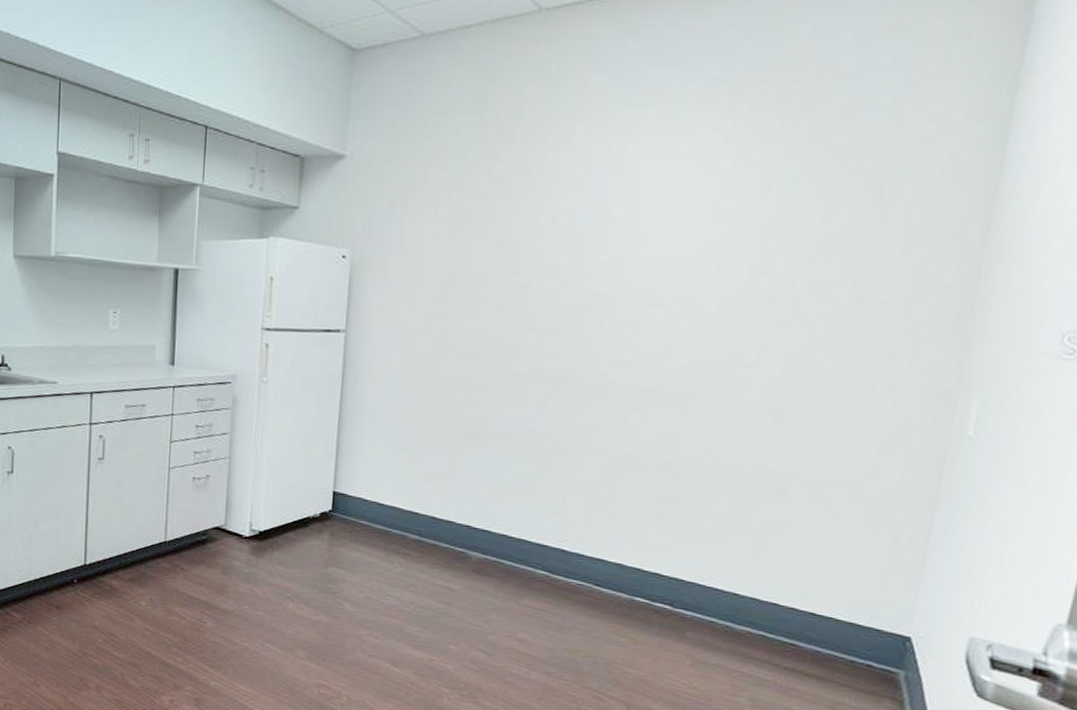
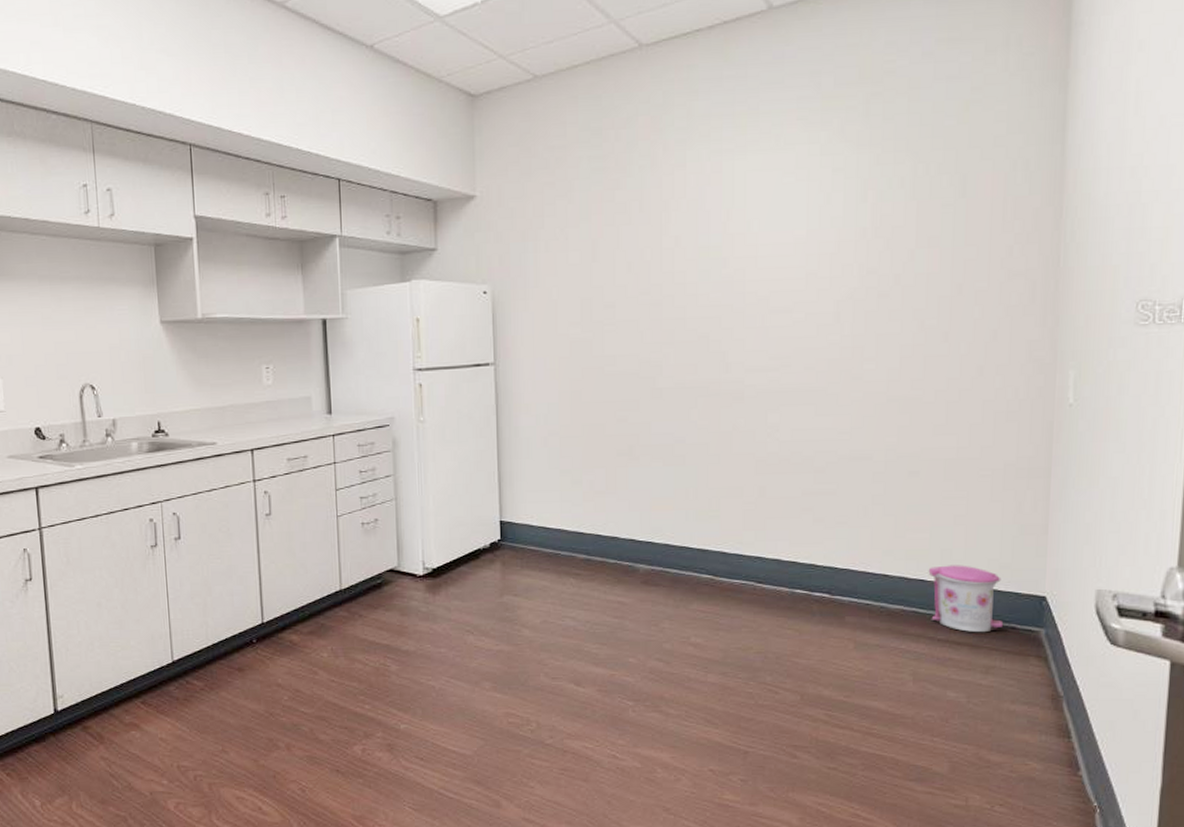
trash can: none [779,591,864,667] -> present [928,565,1004,633]

